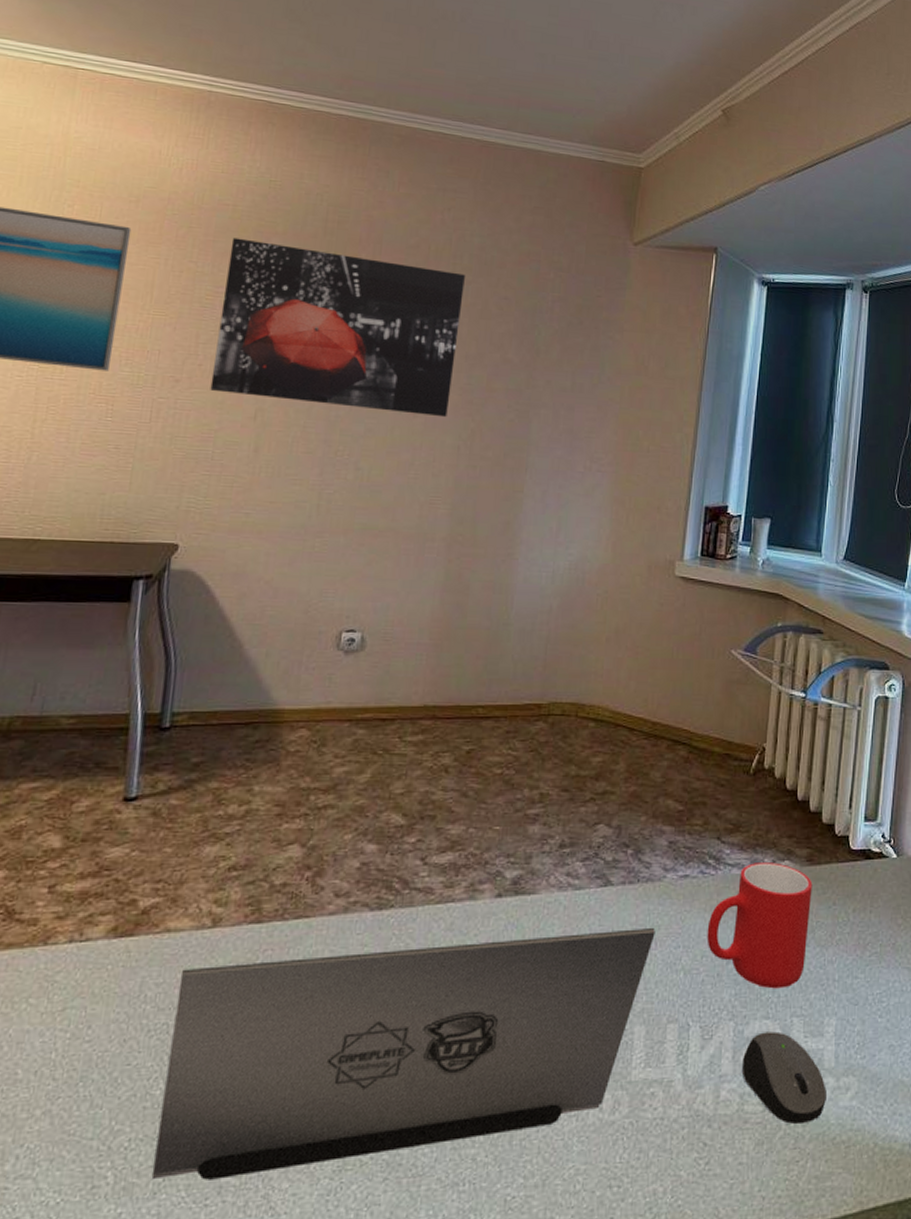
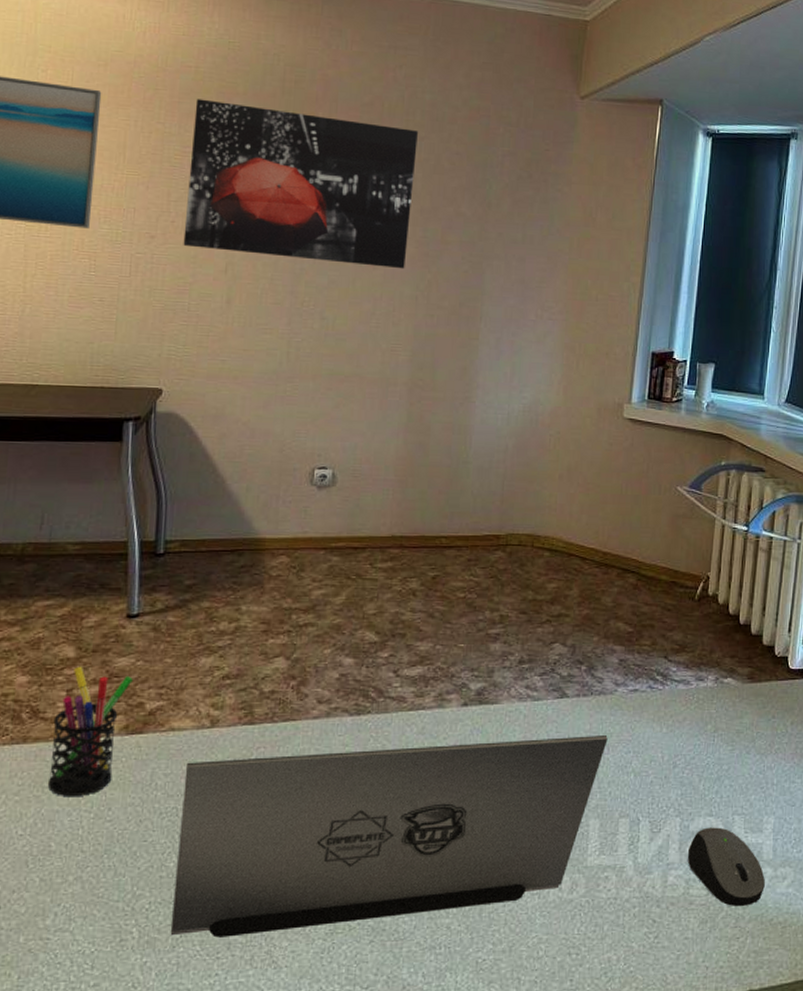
pen holder: none [18,858,126,1013] -> present [47,666,133,796]
cup: present [706,862,813,989] -> none [655,679,753,790]

